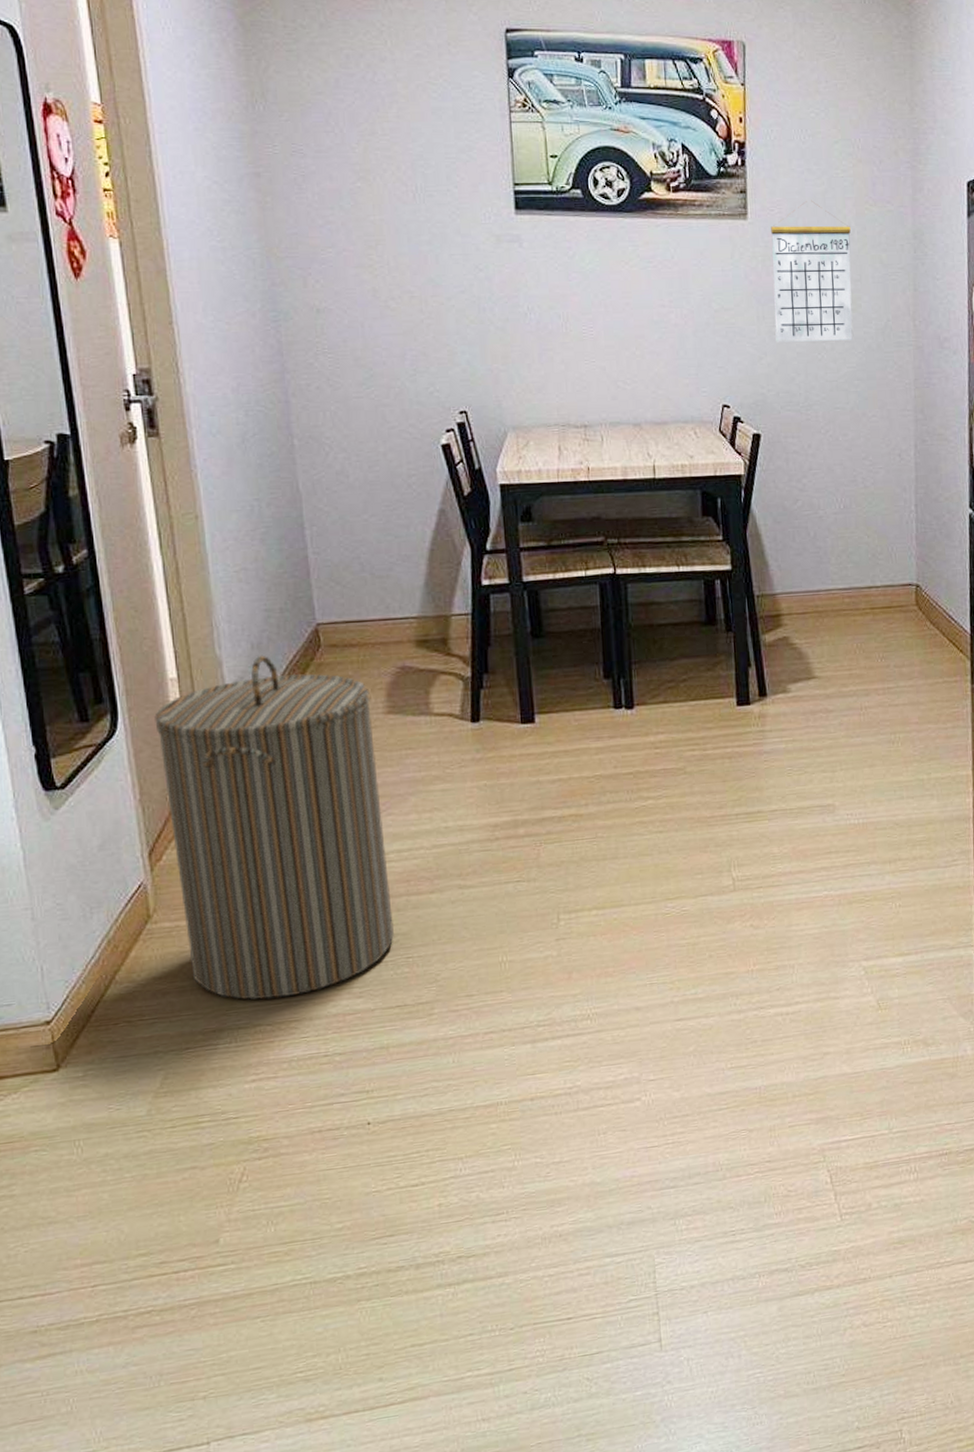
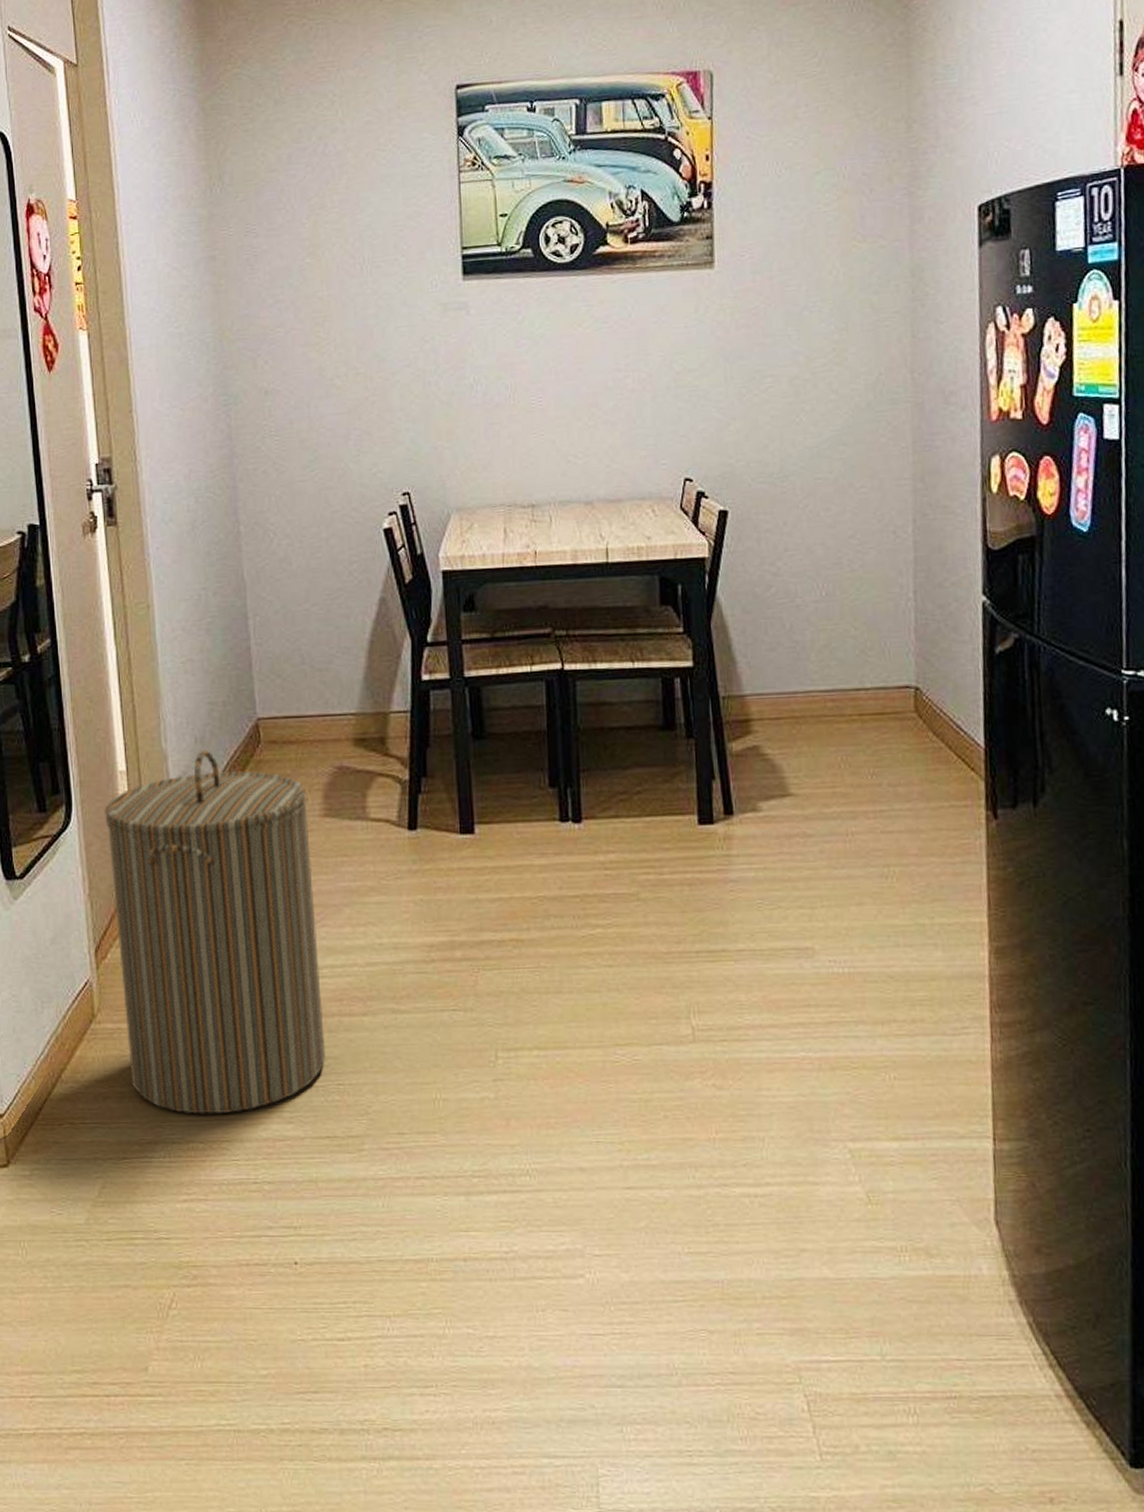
calendar: present [771,200,853,342] -> none [741,241,837,405]

